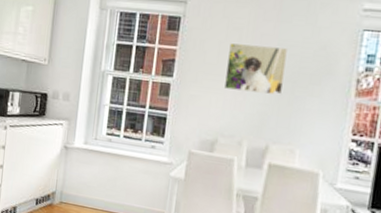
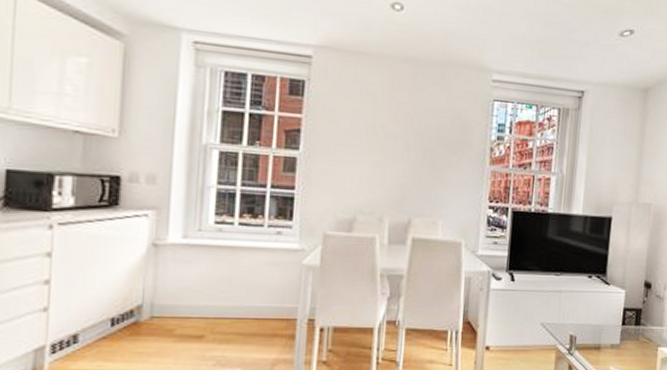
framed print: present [224,43,287,95] -> none [361,111,424,166]

